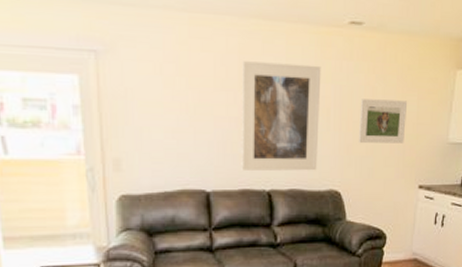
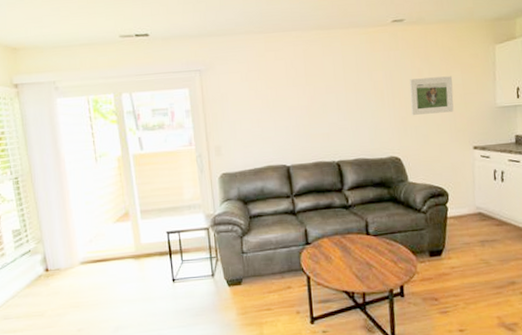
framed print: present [241,61,322,171] -> none [307,57,378,147]

